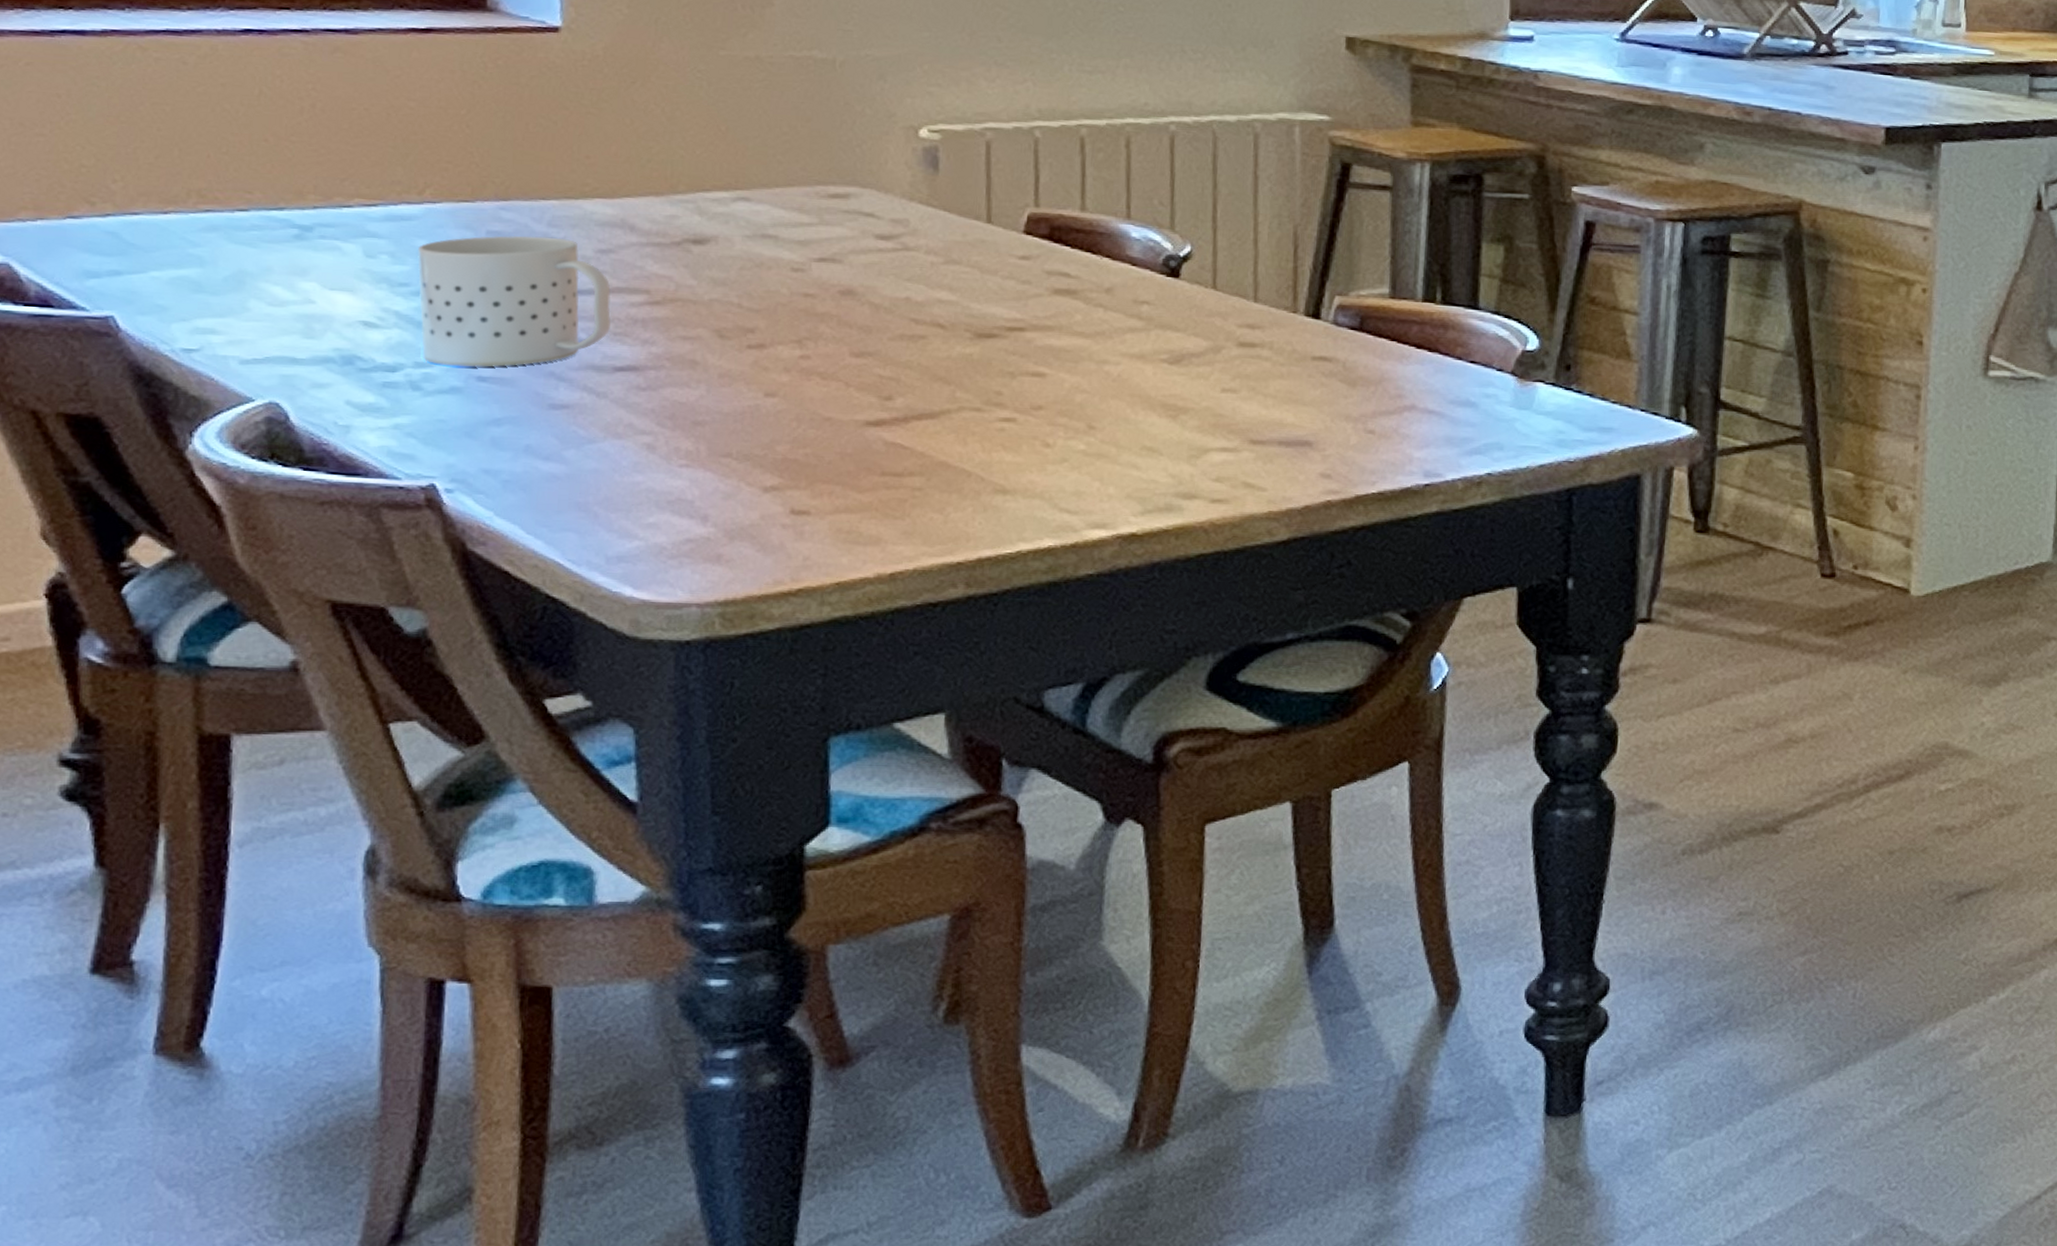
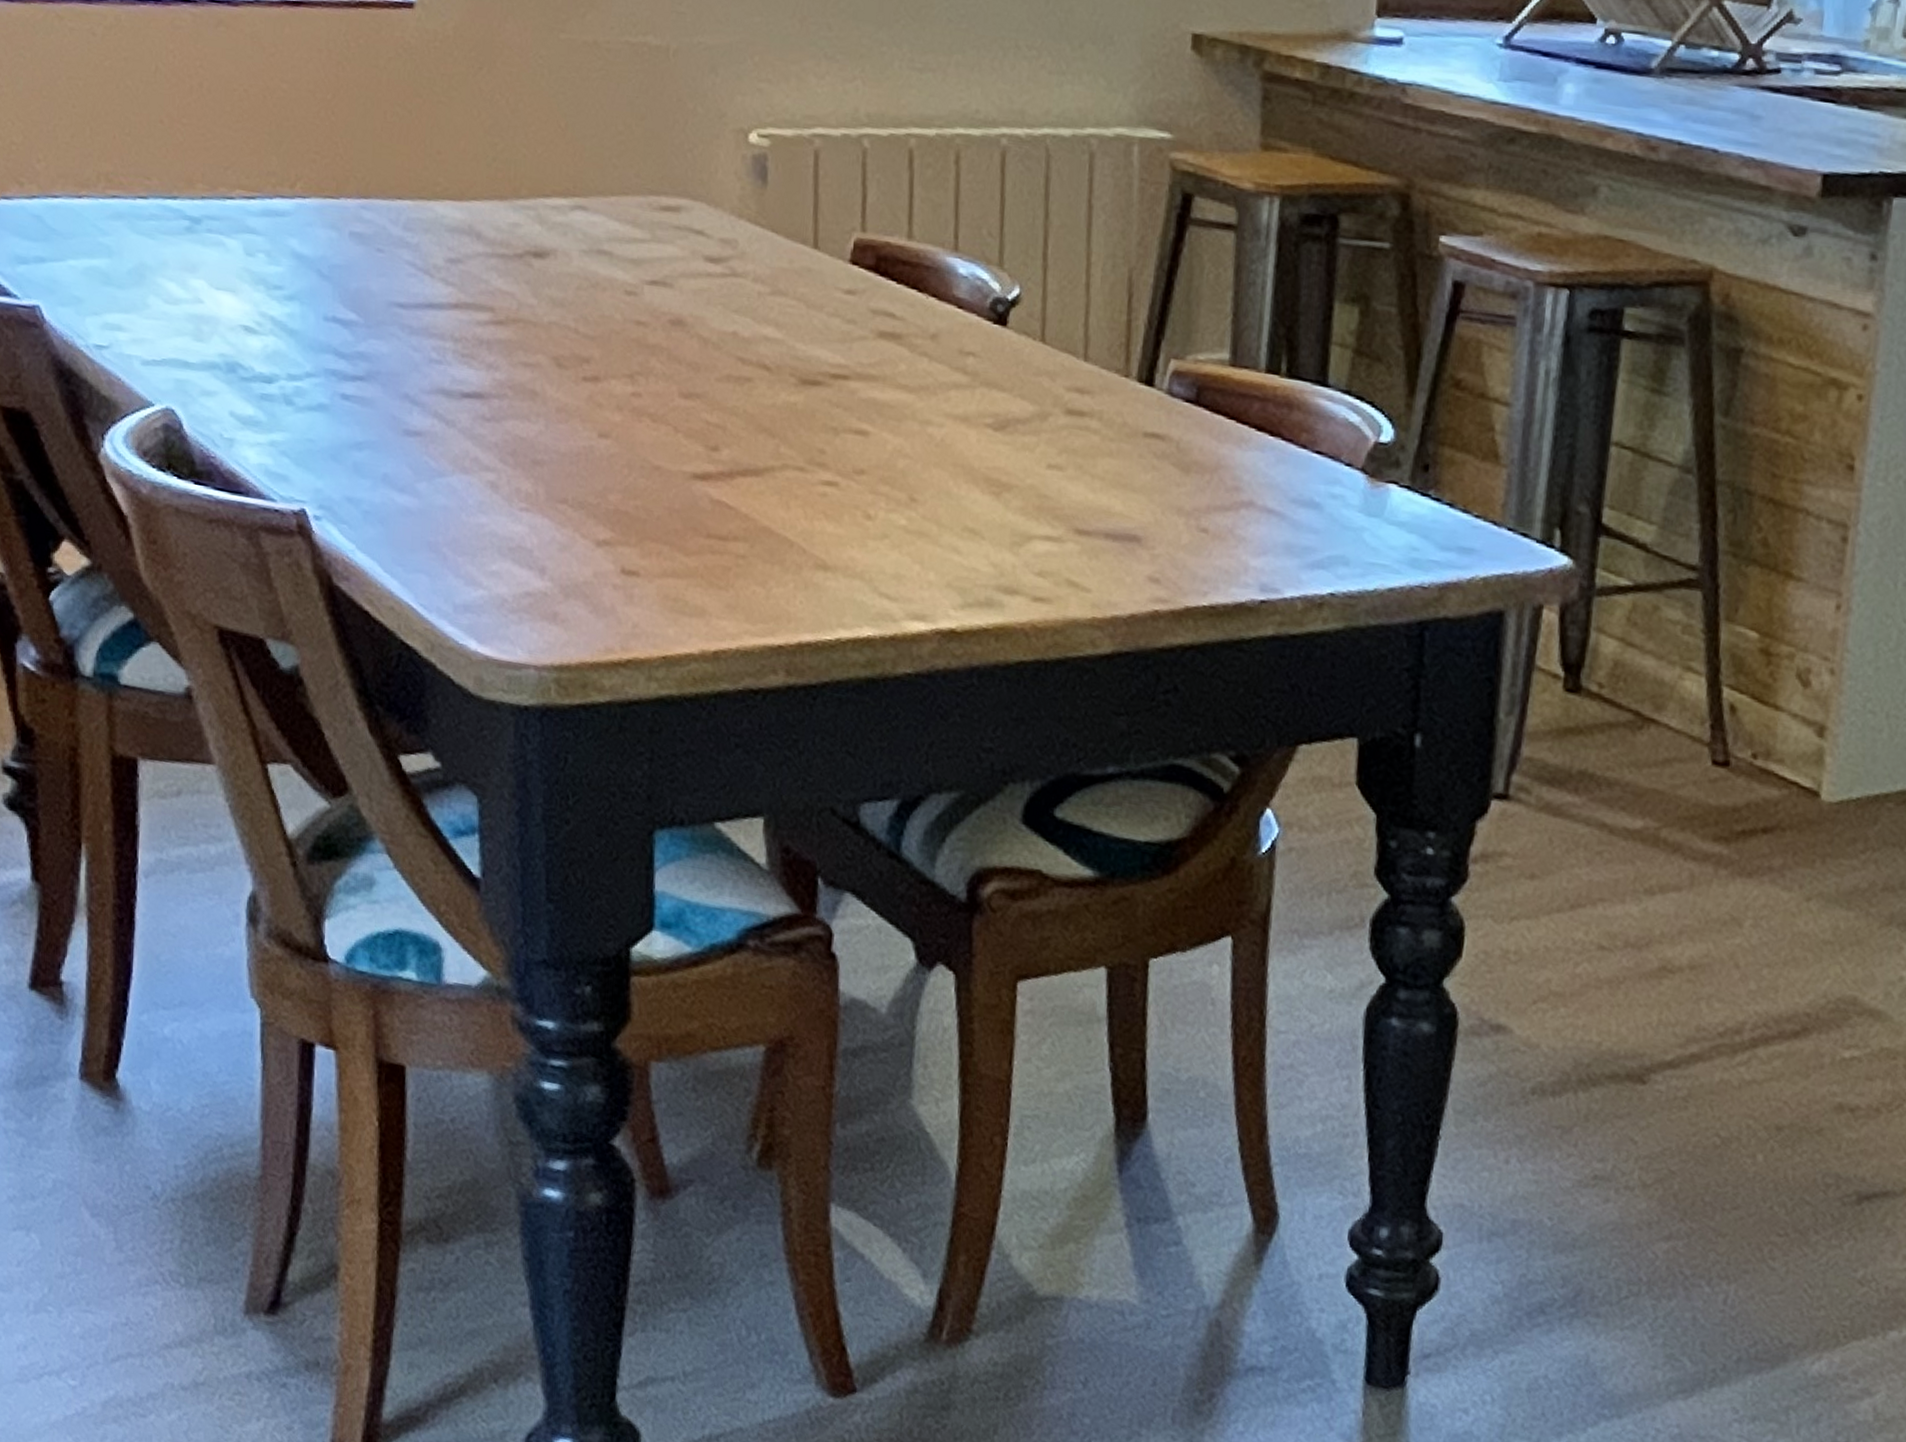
mug: present [417,235,611,367] -> none [290,237,459,385]

